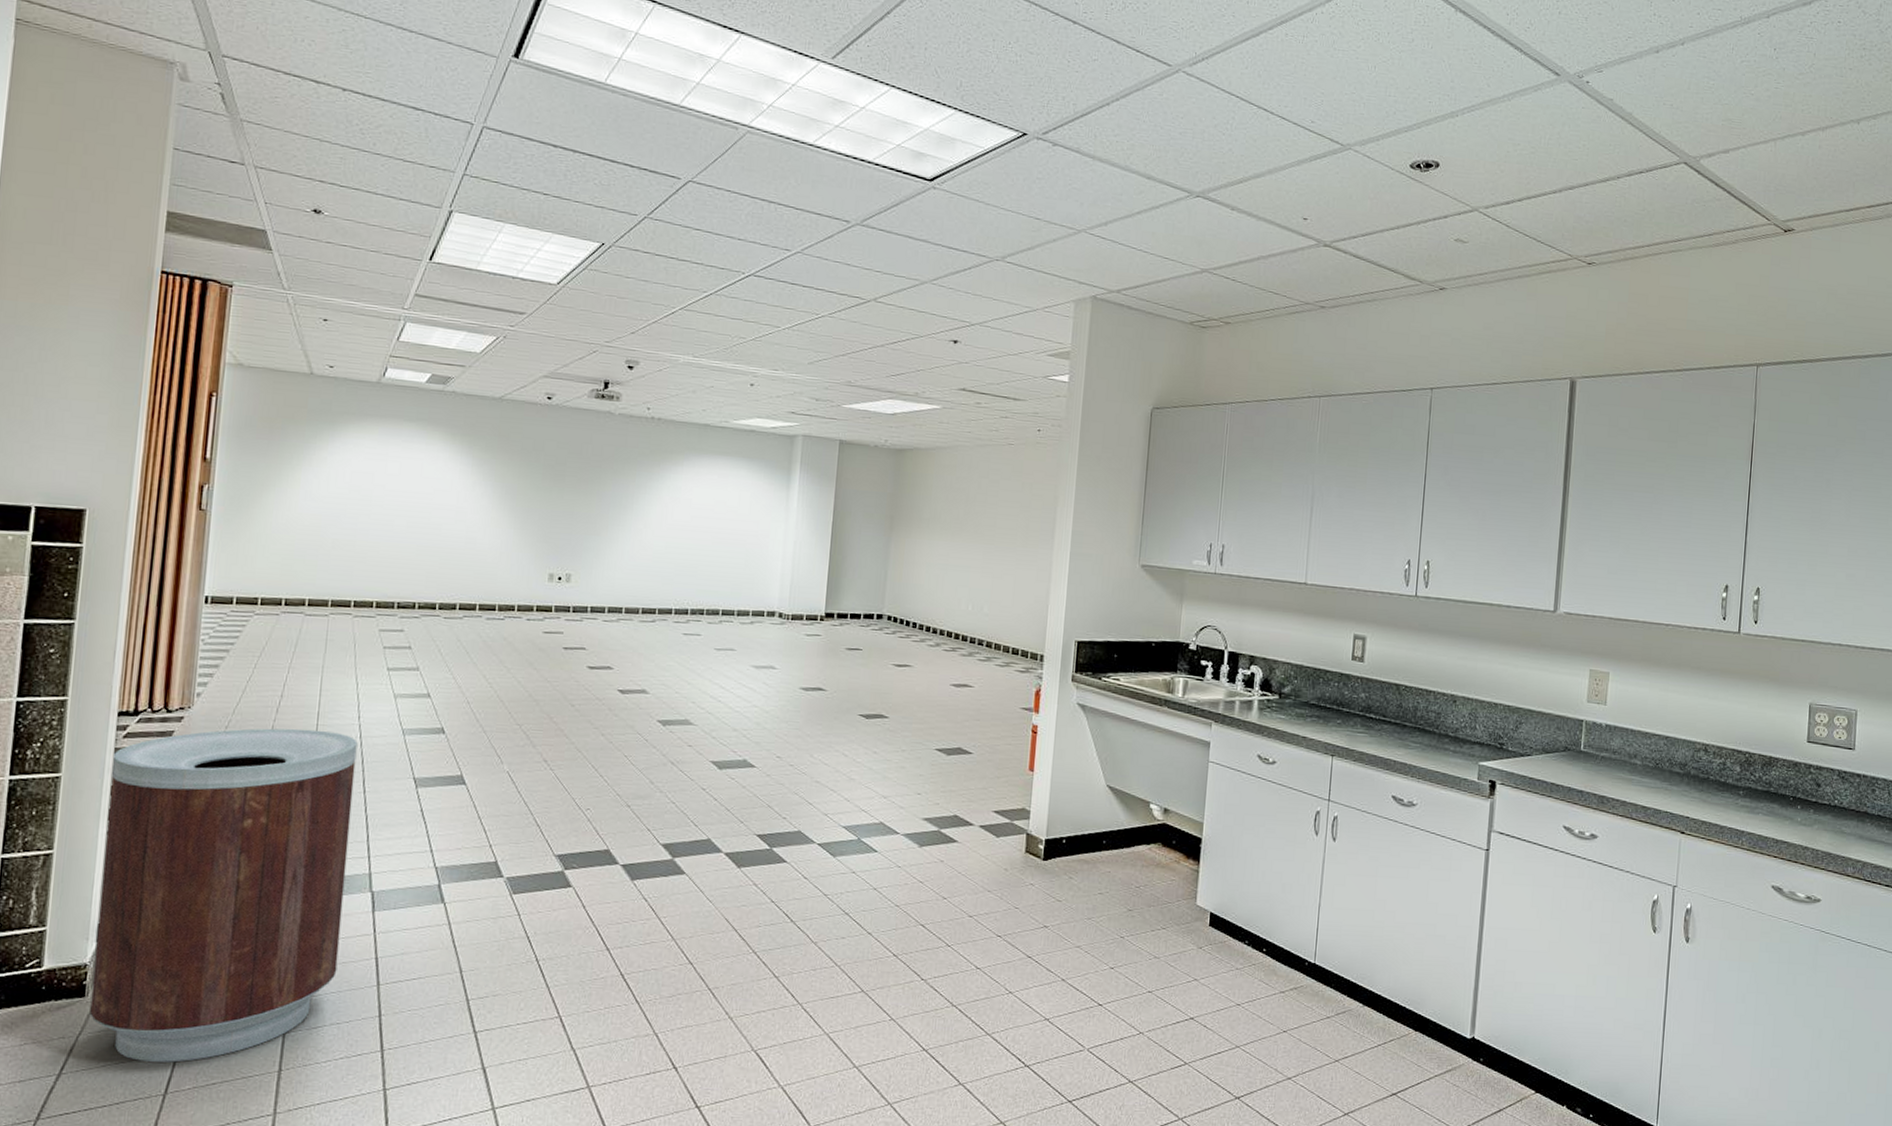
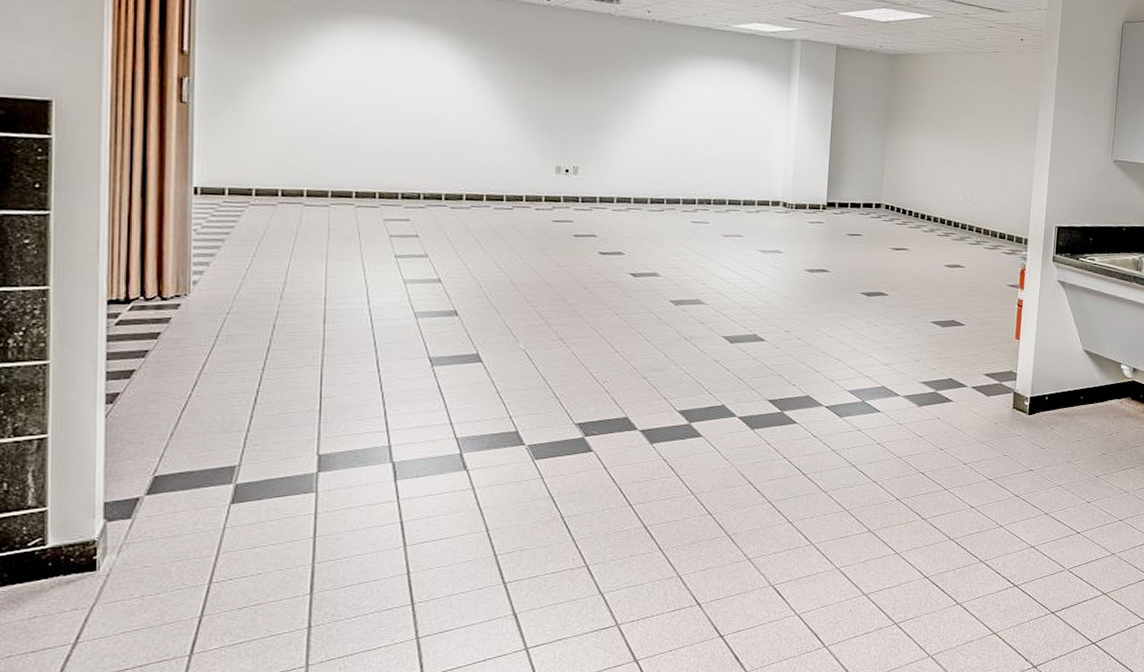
trash can: present [89,728,358,1063] -> none [103,313,369,627]

